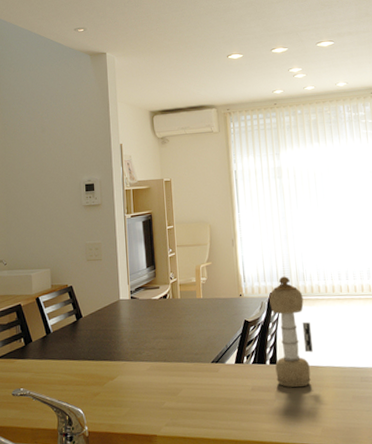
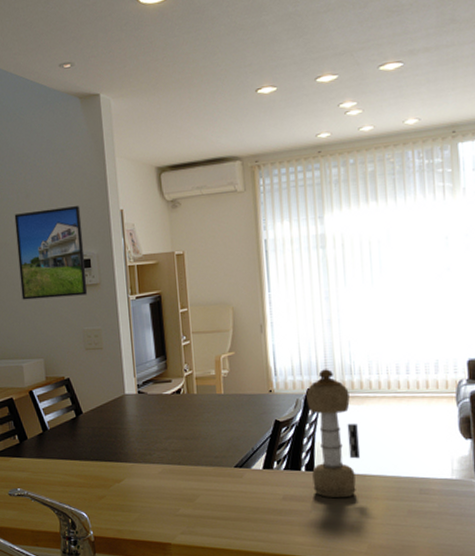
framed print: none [31,140,91,218] -> present [14,206,88,300]

